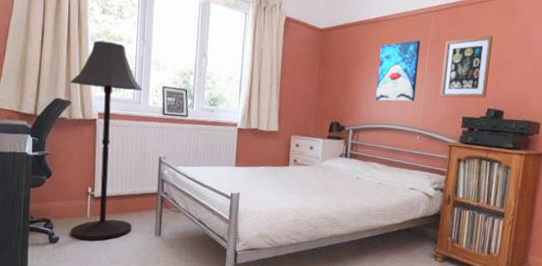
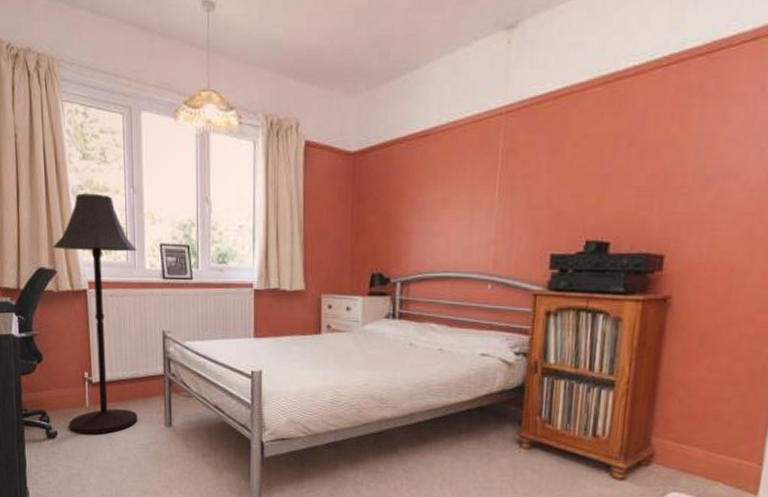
wall art: present [376,40,421,102] -> none [429,154,488,242]
wall art: present [440,35,493,98] -> none [517,139,590,230]

